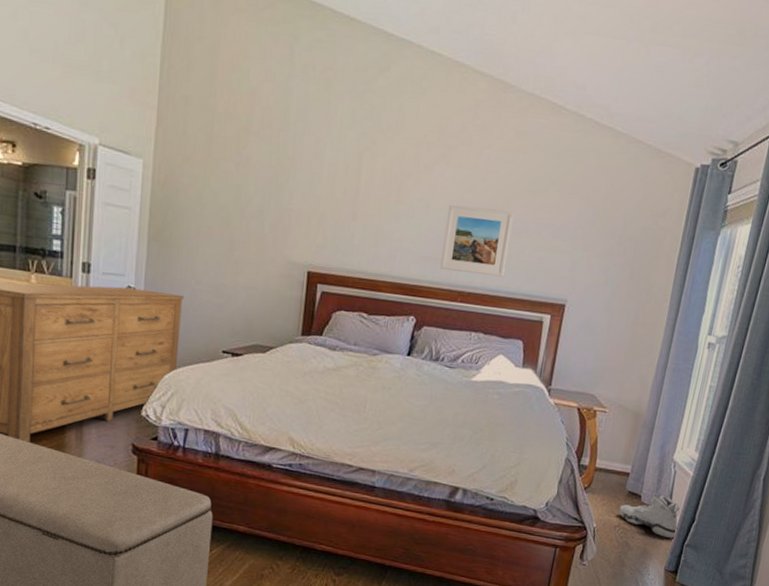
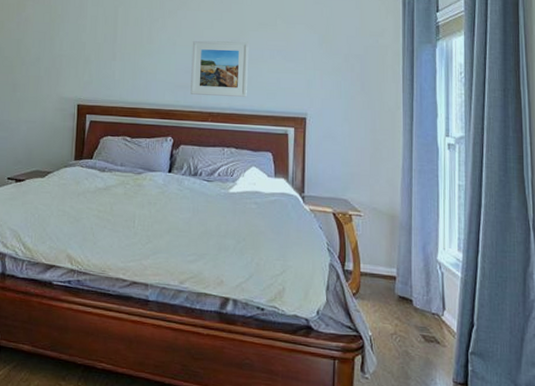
sneaker: present [619,494,680,538] -> none [392,297,458,345]

